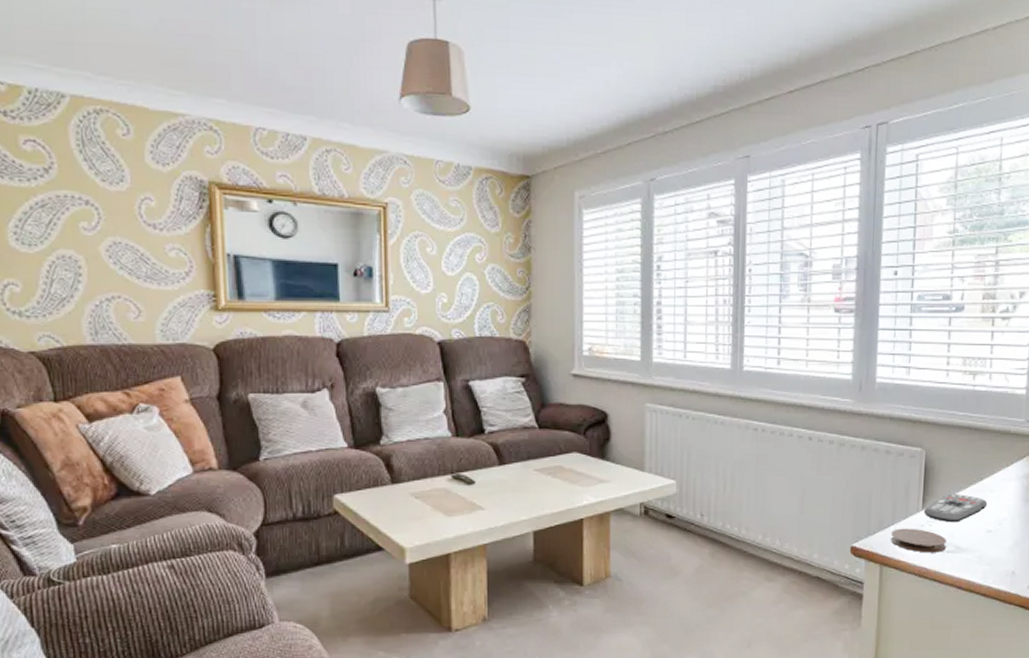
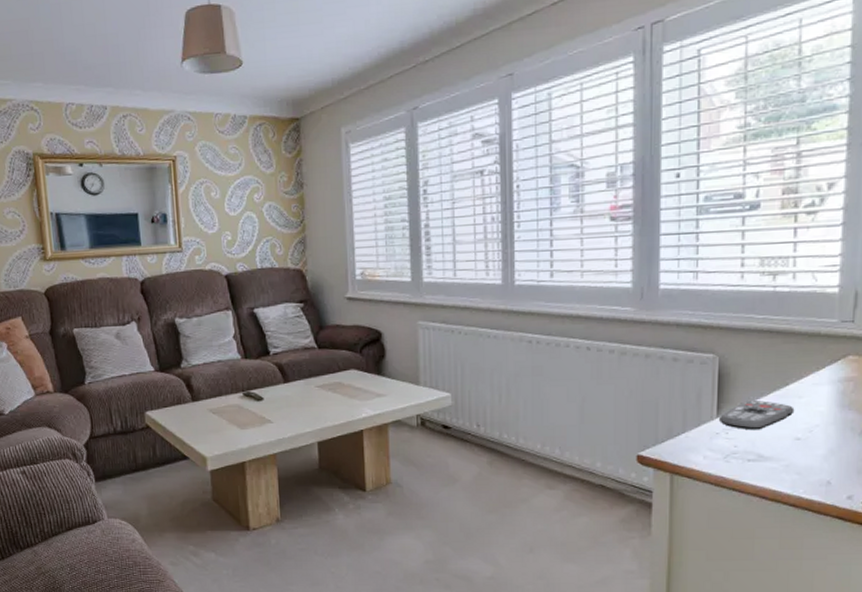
coaster: present [891,528,946,553] -> none [682,436,746,462]

